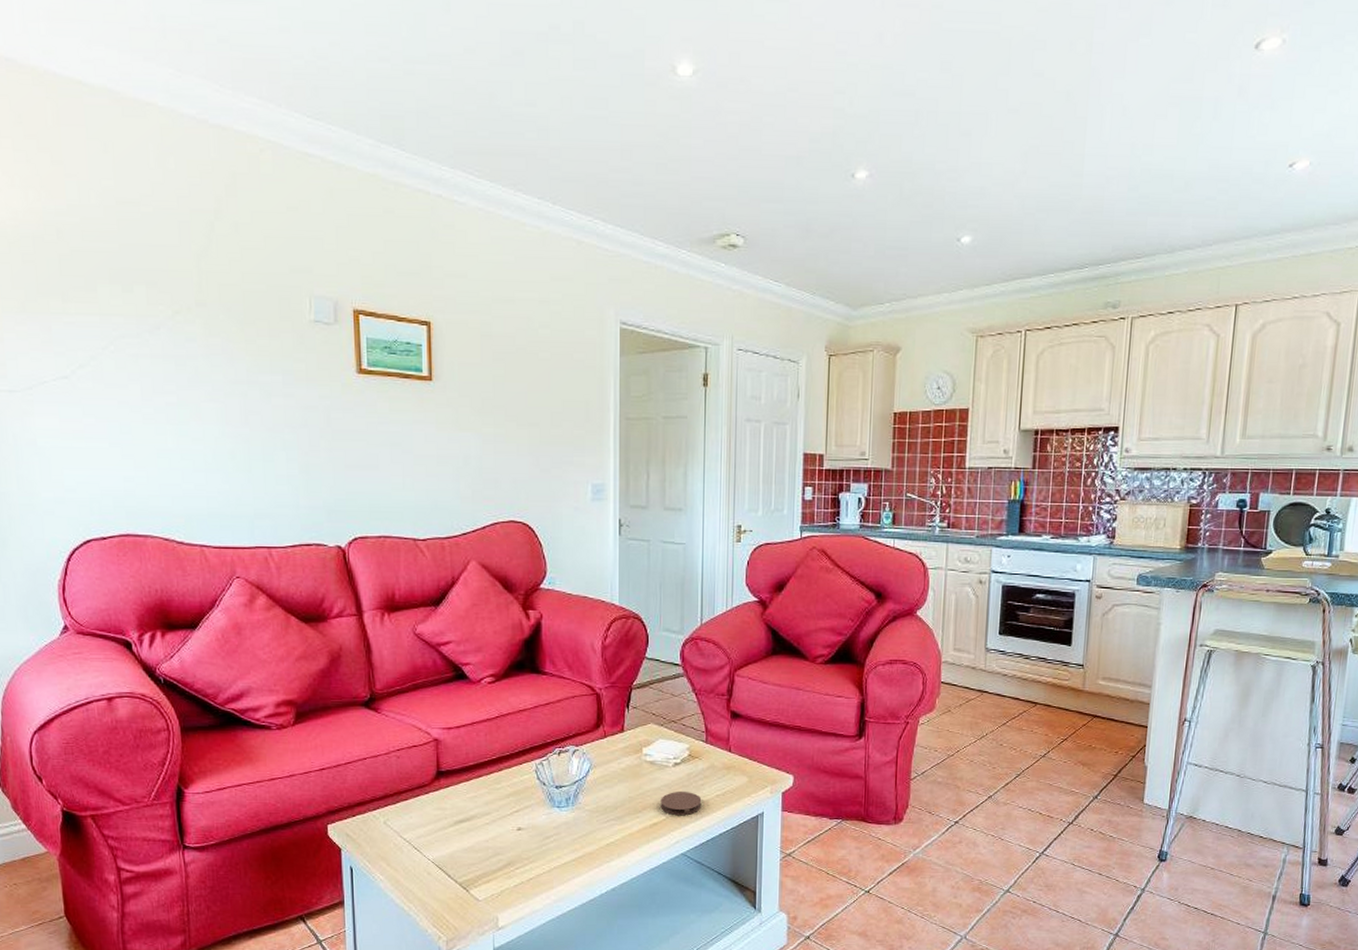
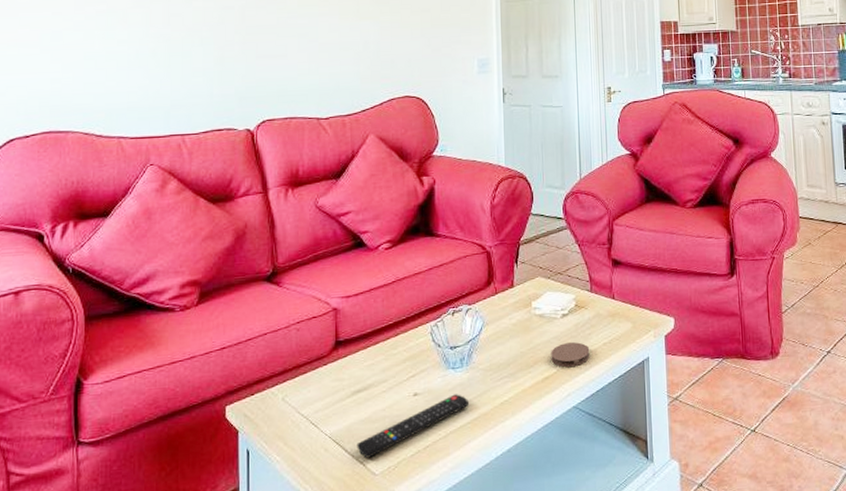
remote control: none [460,832,575,885] -> present [357,394,470,458]

